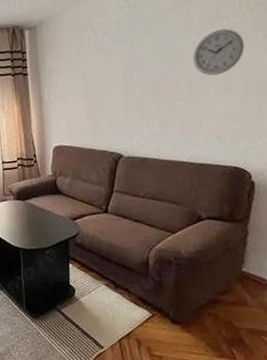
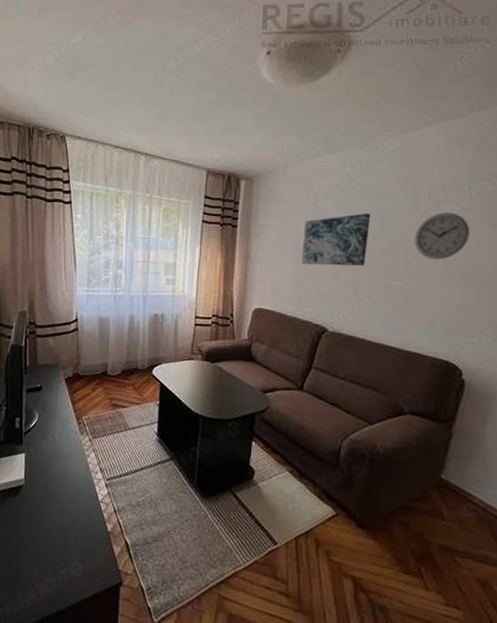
wall art: none [89,42,150,100] -> present [301,213,371,267]

